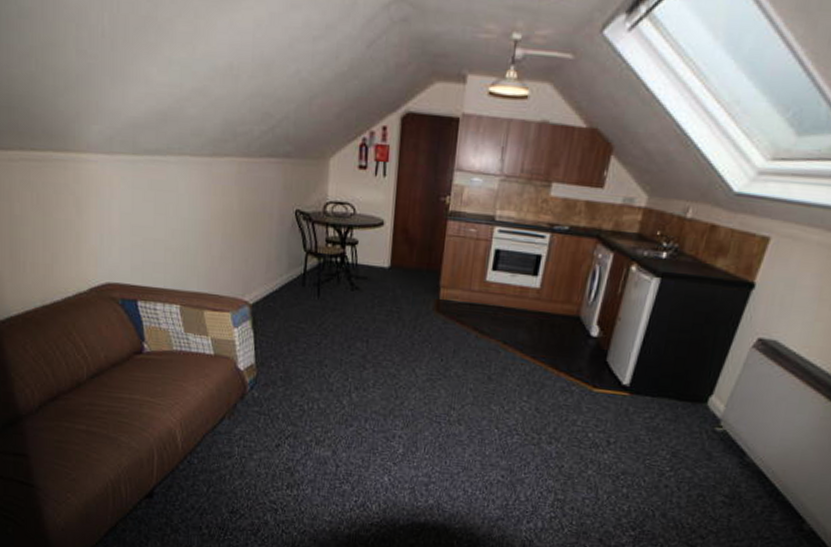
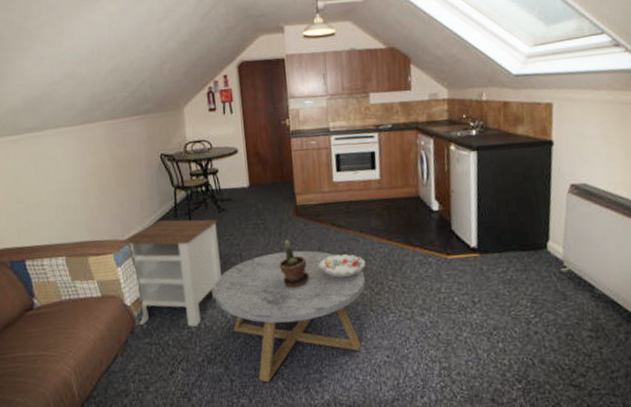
side table: none [240,285,349,406] -> present [120,219,221,327]
coffee table: none [332,346,498,476] -> present [213,250,366,383]
potted plant: none [407,335,438,388] -> present [279,240,310,288]
decorative bowl: none [450,361,502,389] -> present [319,254,366,278]

